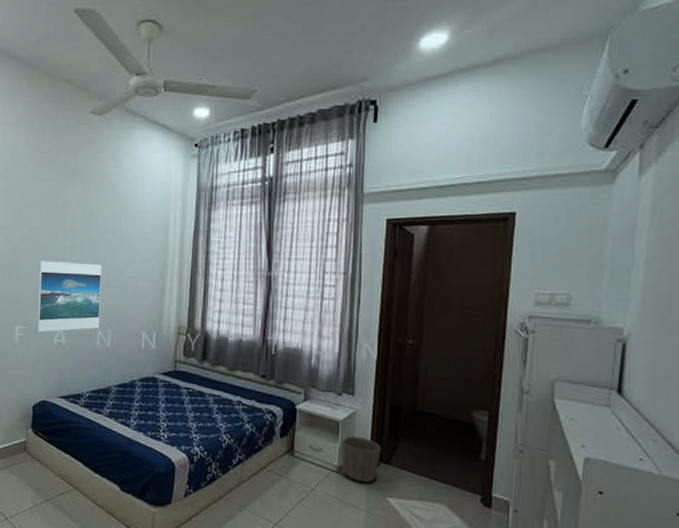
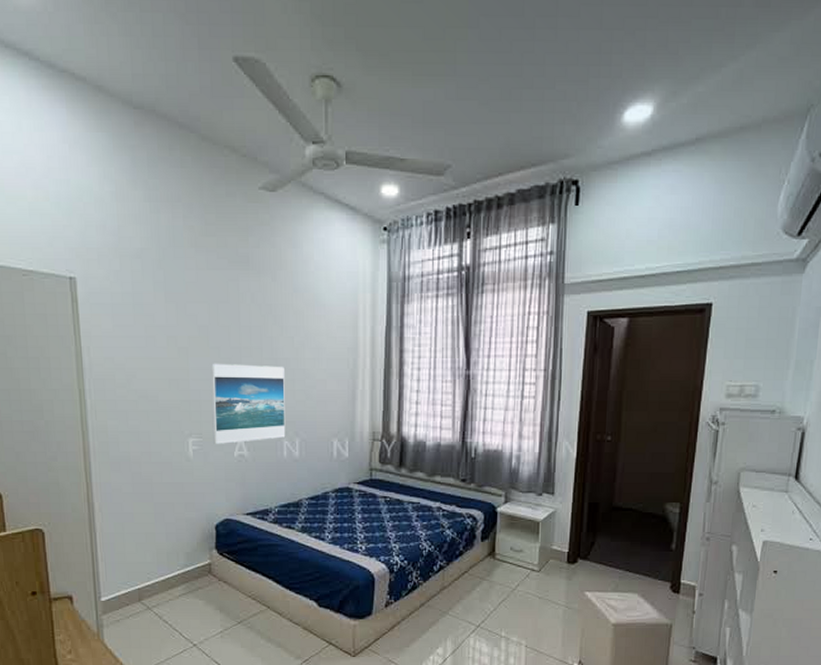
waste basket: present [341,436,381,482] -> none [541,535,579,578]

